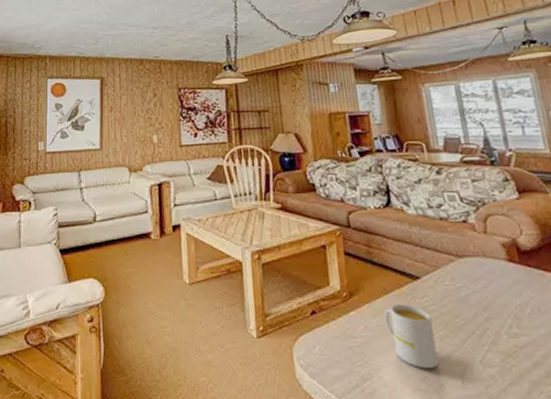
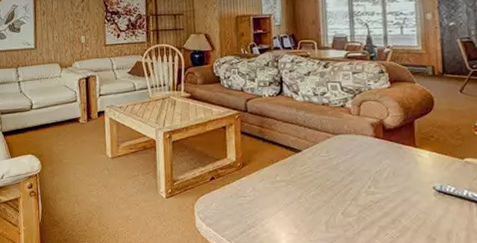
mug: present [384,303,439,369] -> none [269,171,309,219]

